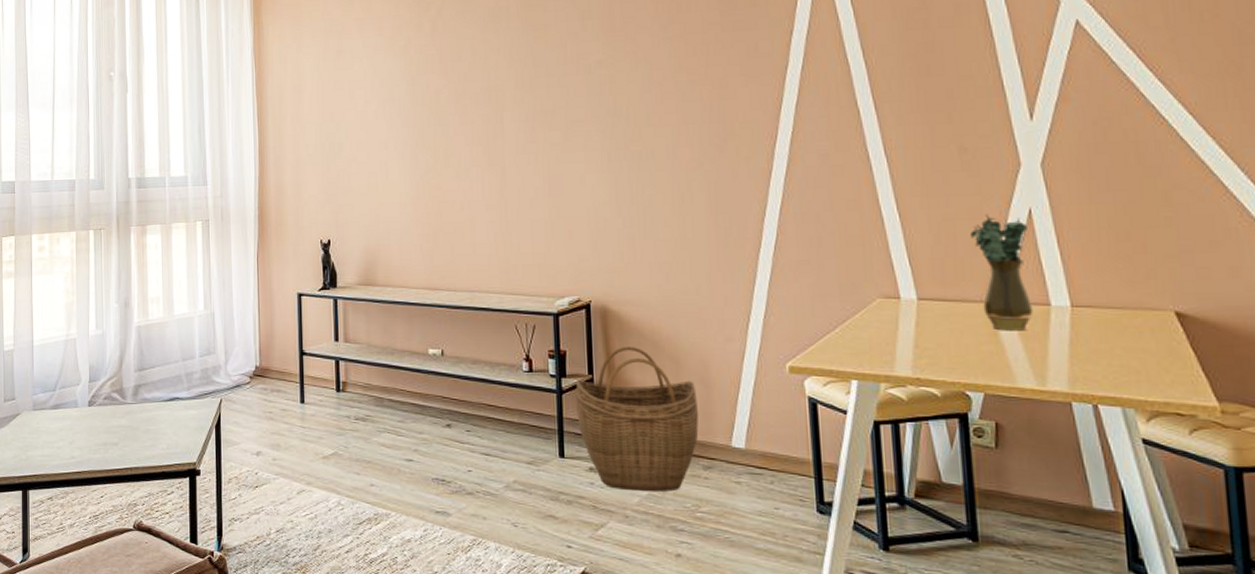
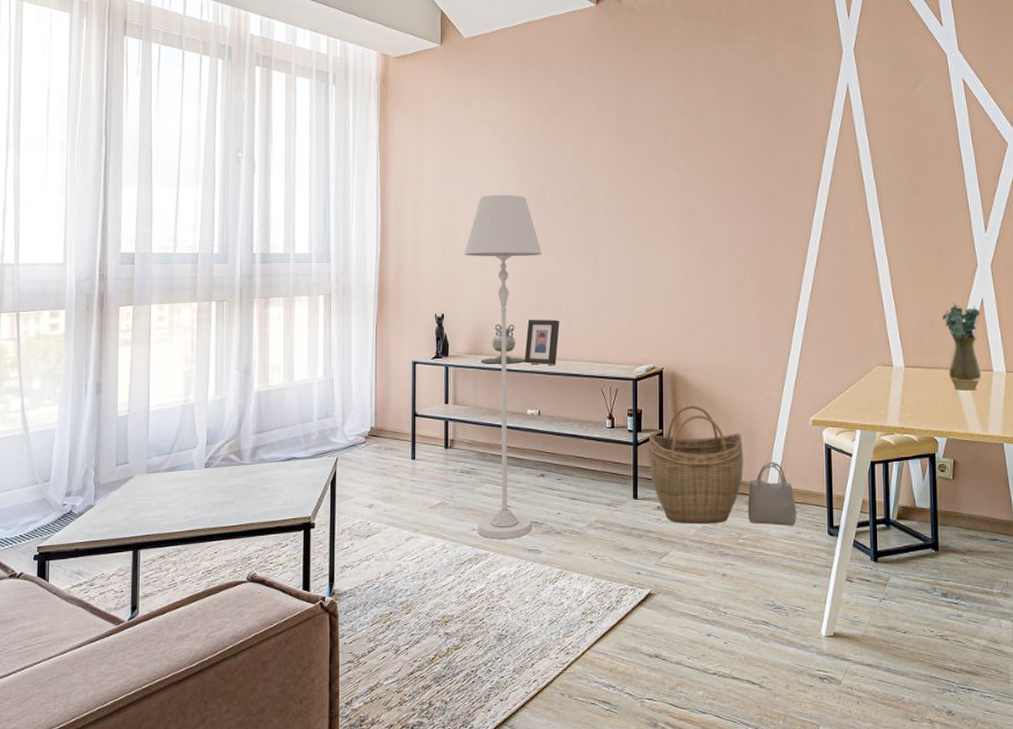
floor lamp: none [351,102,439,498] -> present [464,194,542,539]
decorative vase: none [373,250,424,296] -> present [481,324,525,364]
picture frame: none [423,244,463,297] -> present [524,319,560,365]
handbag: none [705,418,773,499] -> present [747,462,797,526]

